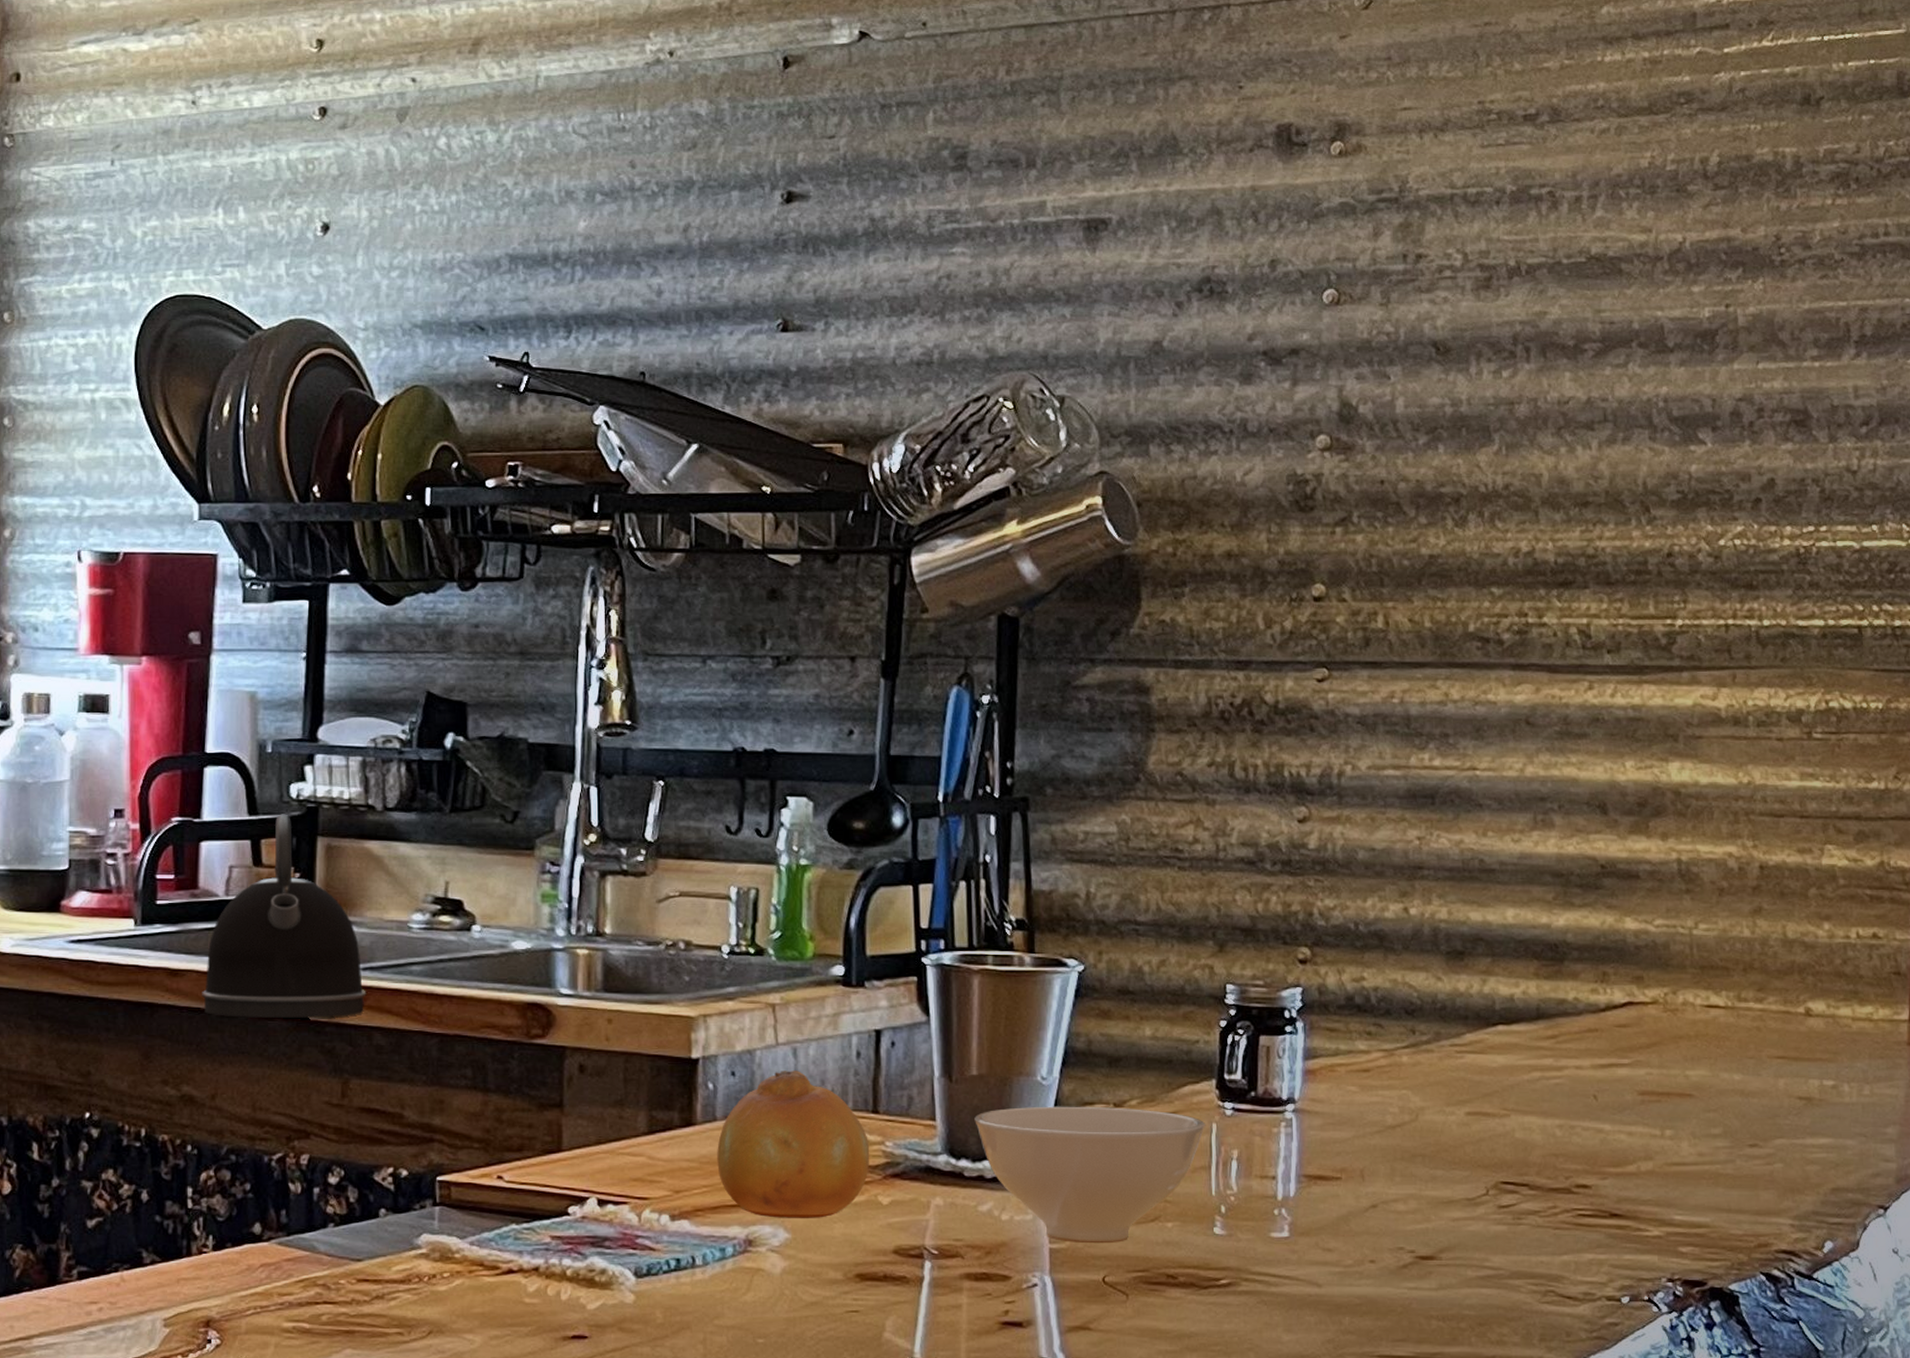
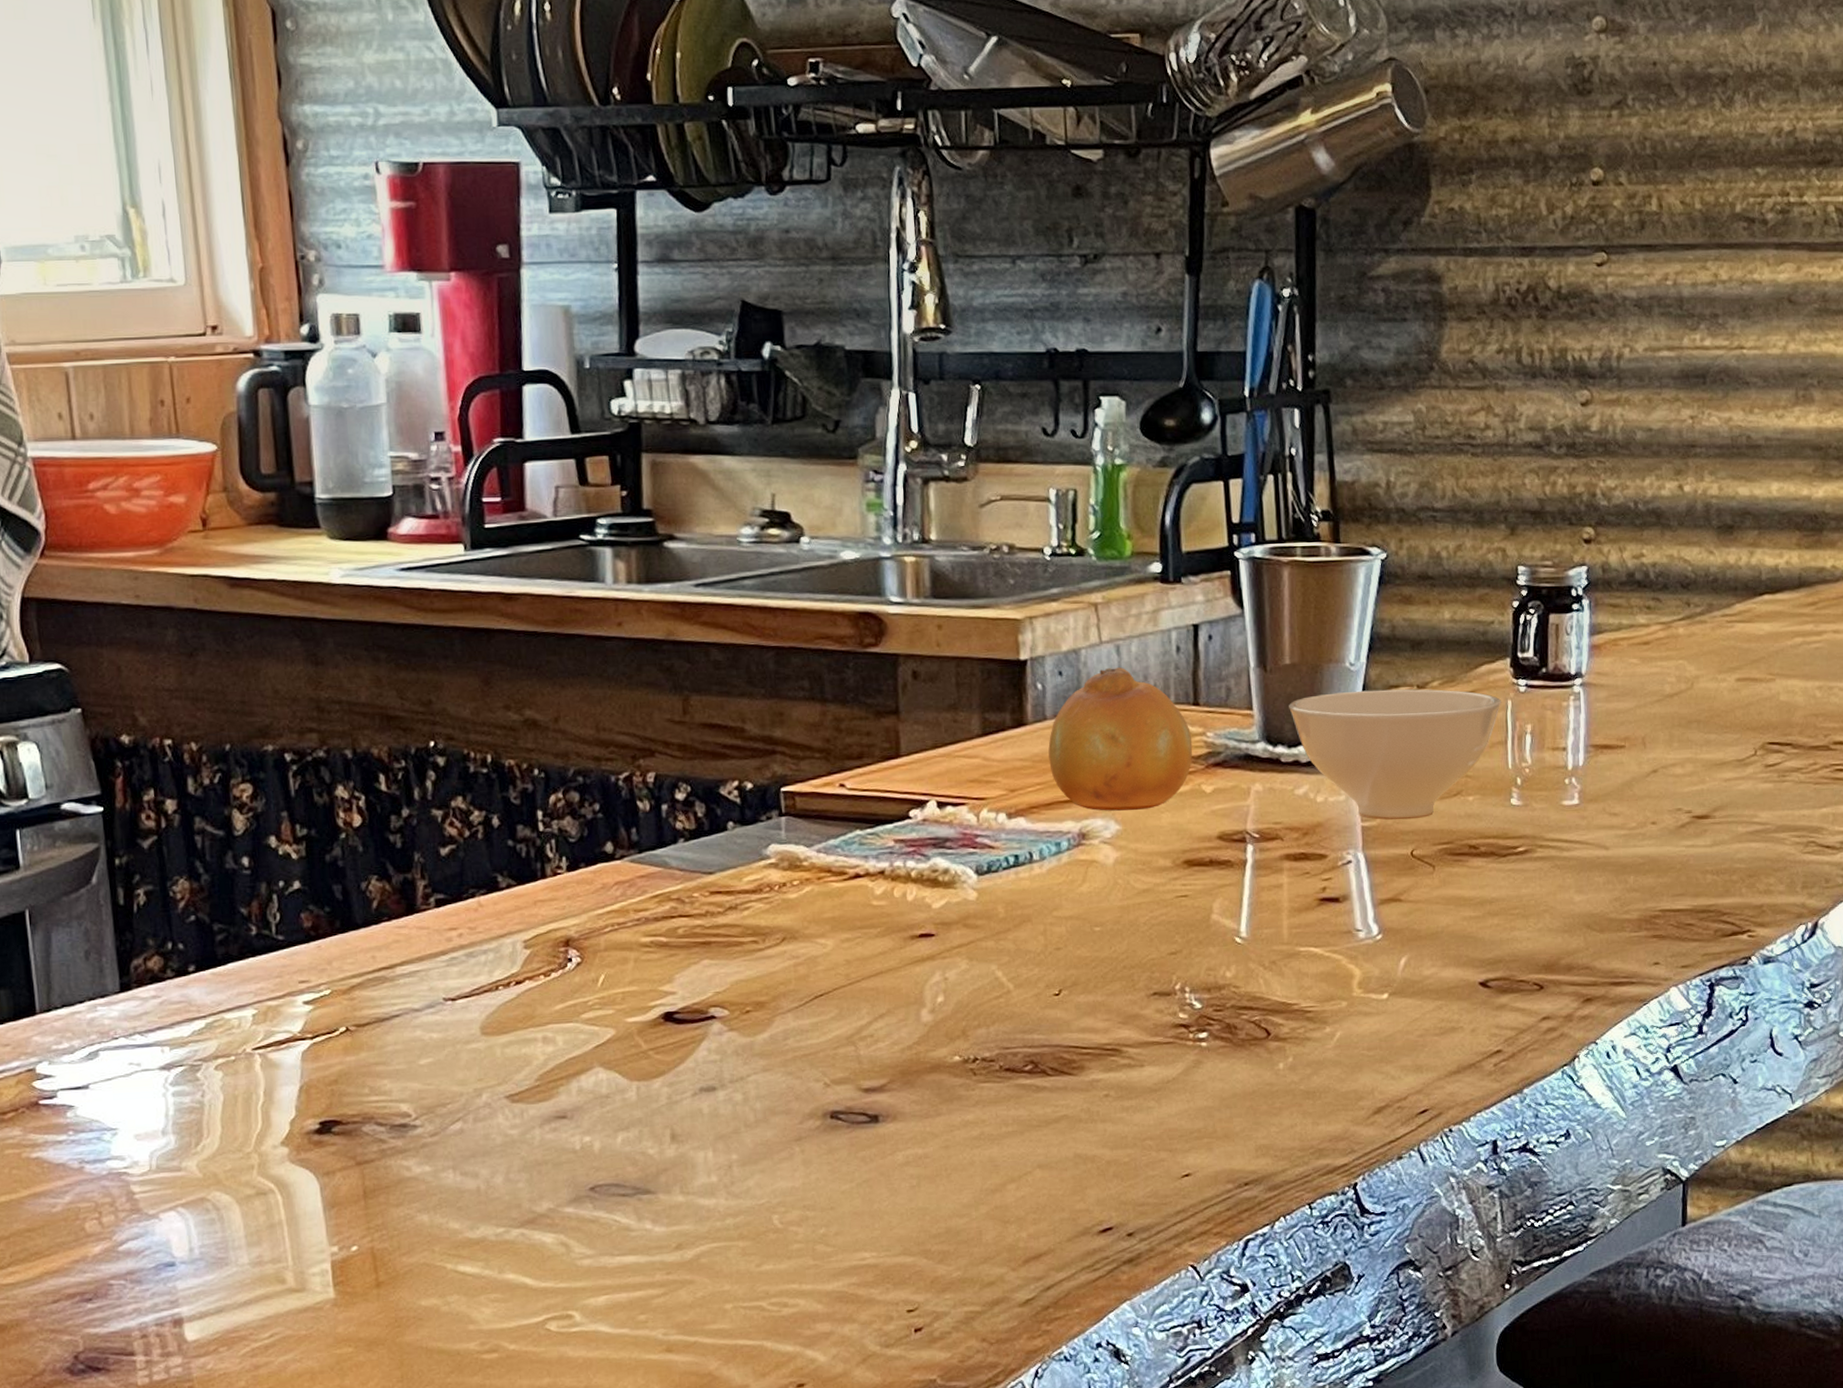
kettle: present [202,814,367,1019] -> none [537,431,701,640]

